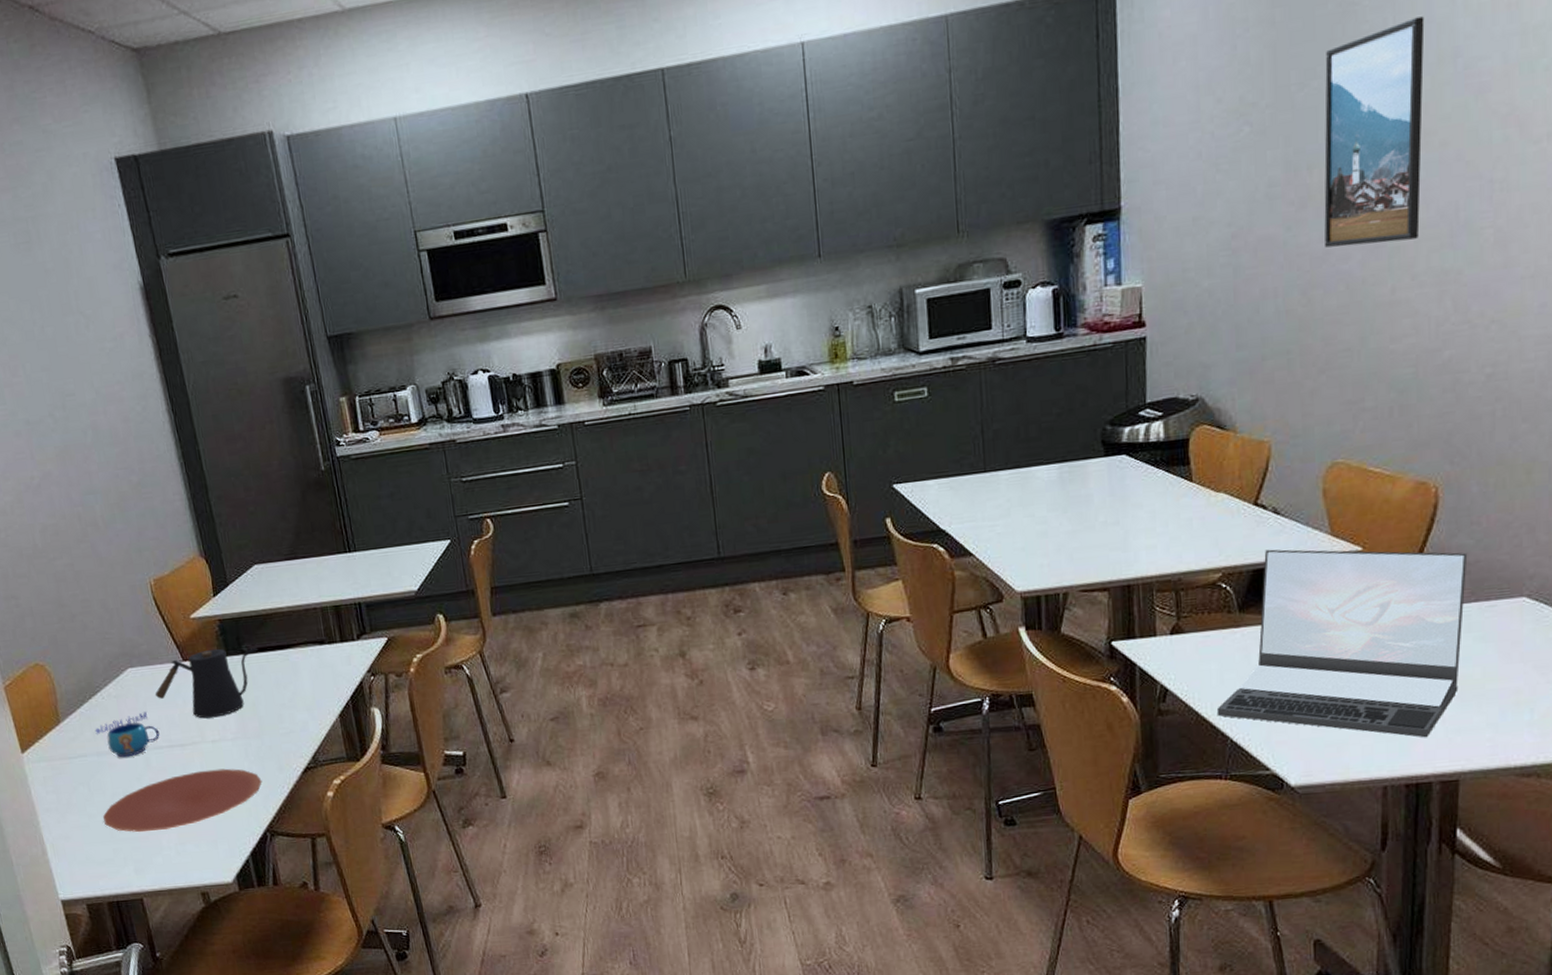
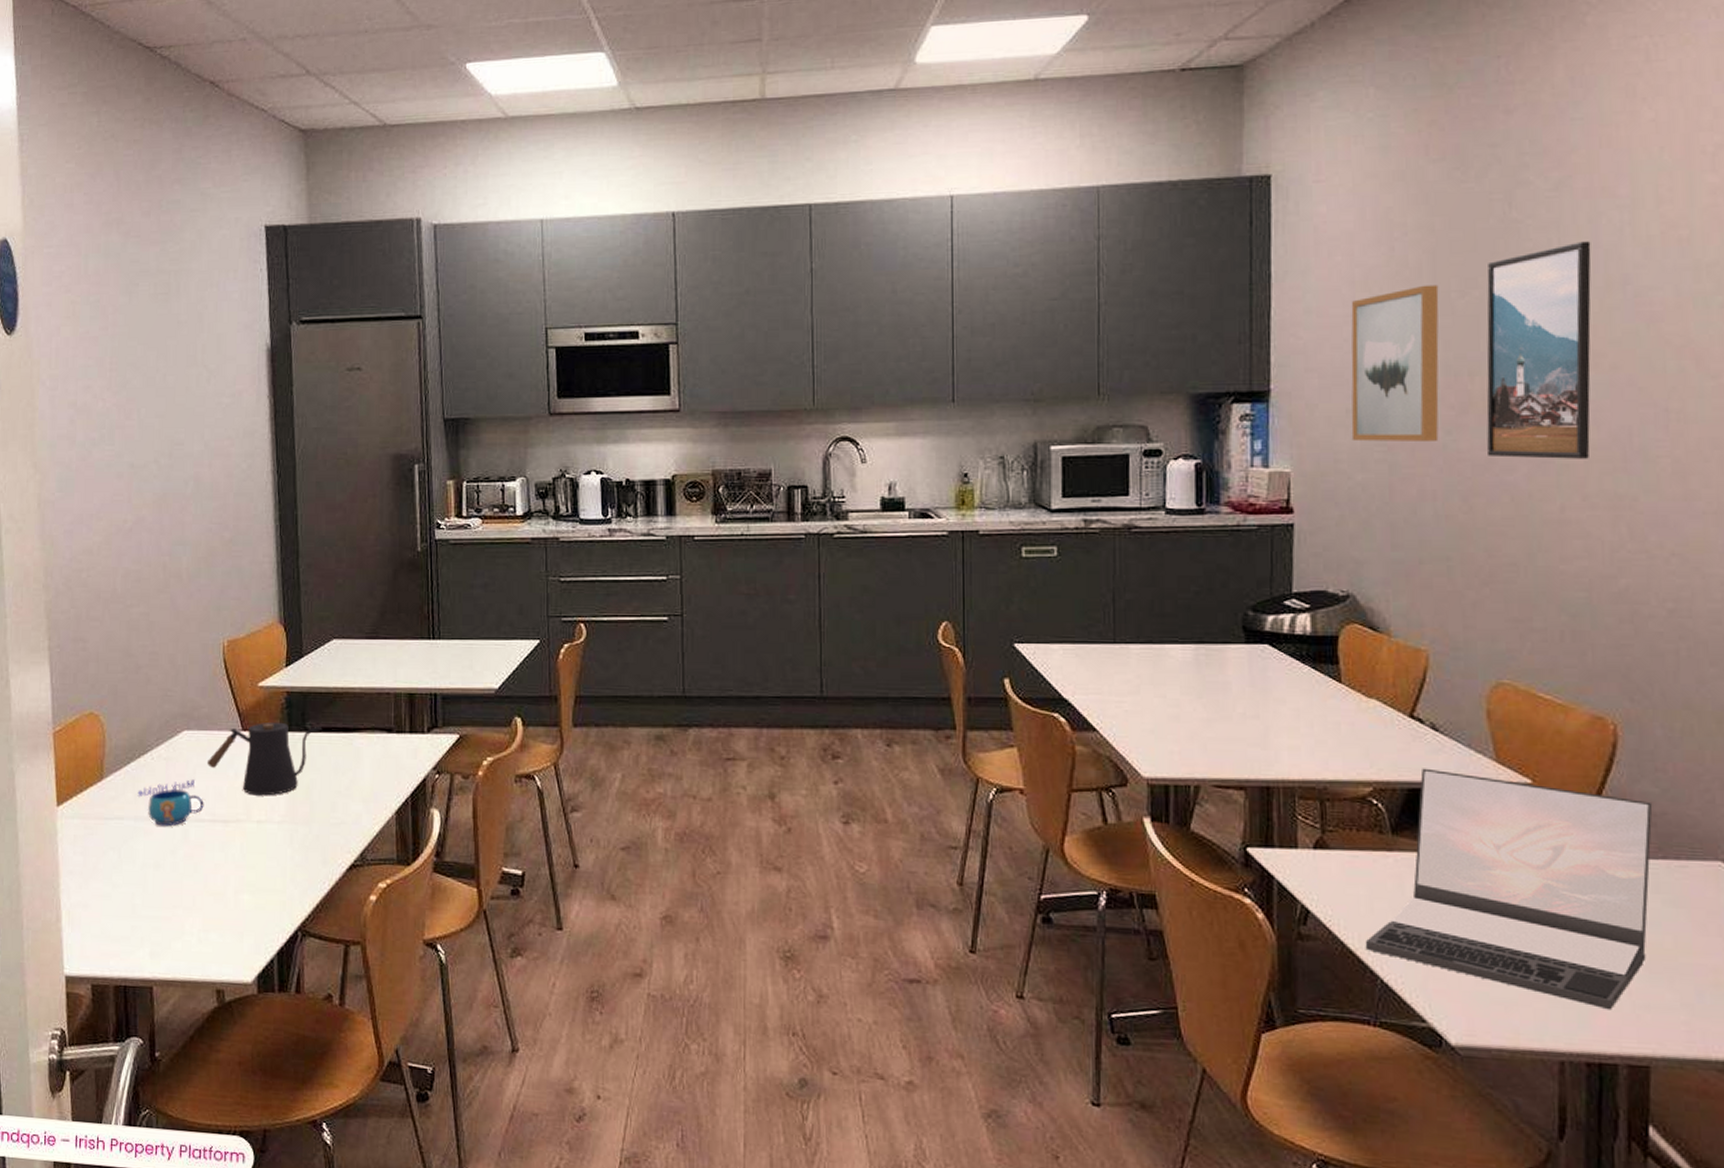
plate: present [102,768,262,833] -> none [127,852,303,912]
wall art: none [1196,79,1280,249] -> present [1351,284,1439,442]

